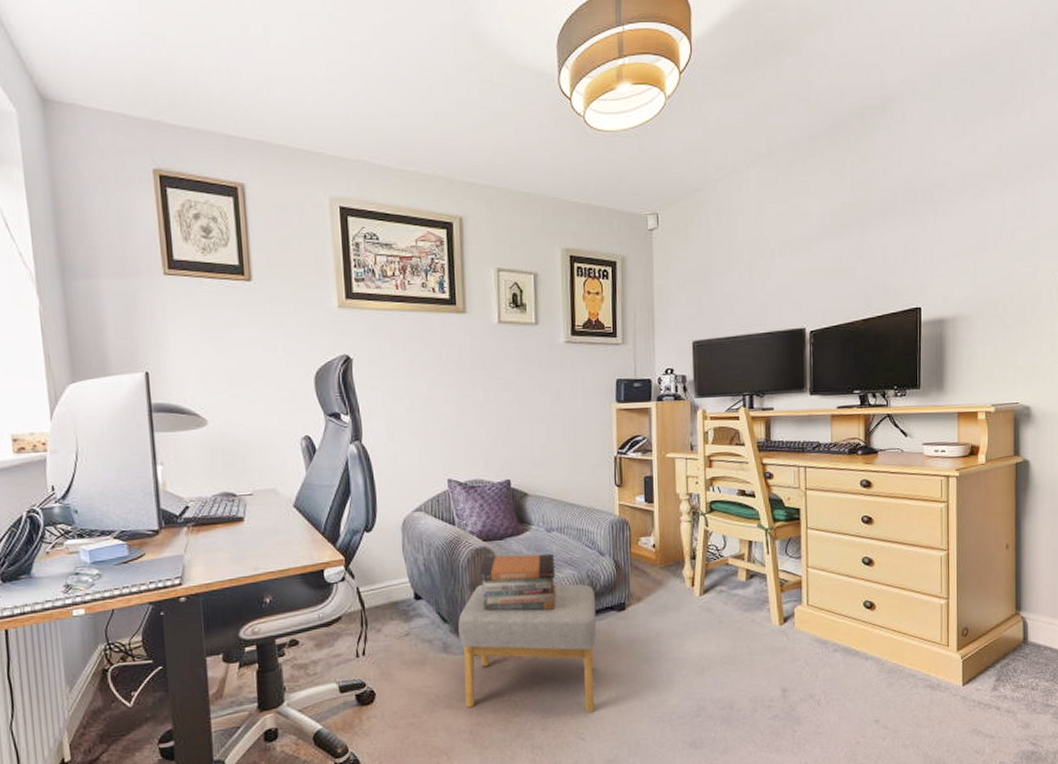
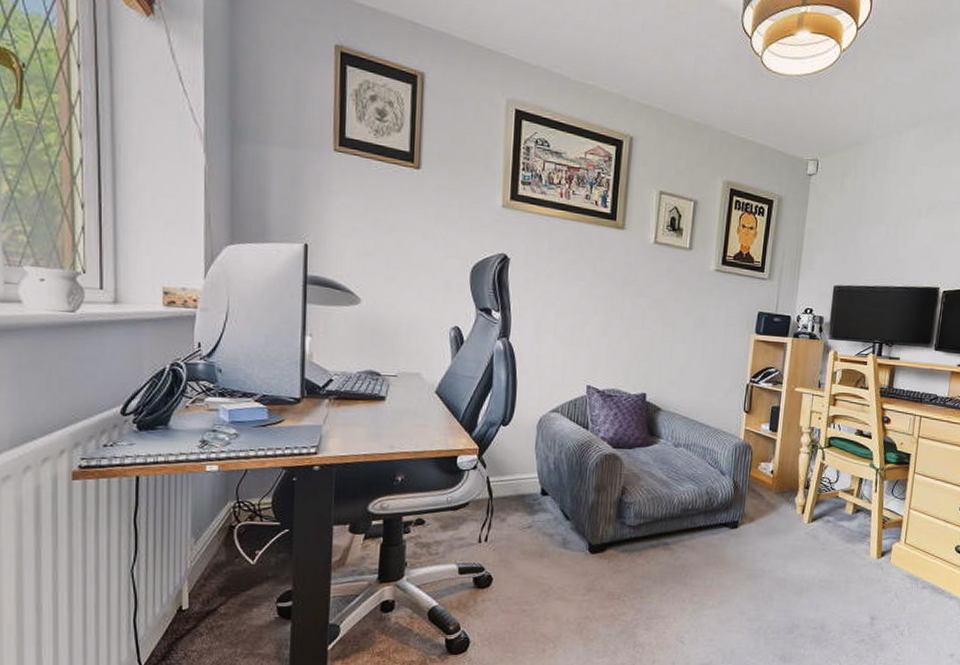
footstool: present [458,583,597,713] -> none [577,488,712,619]
book stack: present [479,553,557,611] -> none [605,462,678,520]

